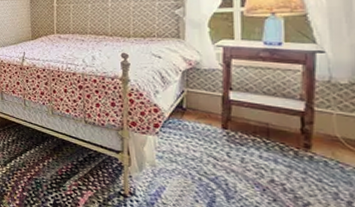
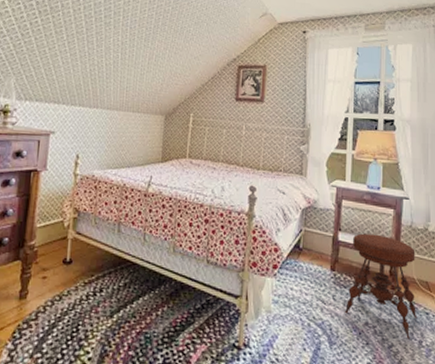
stool: none [242,91,344,199] -> present [344,233,418,339]

